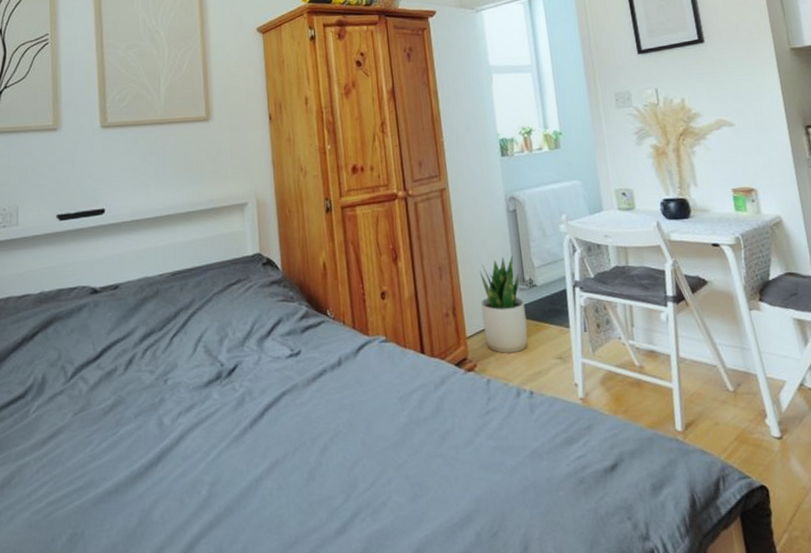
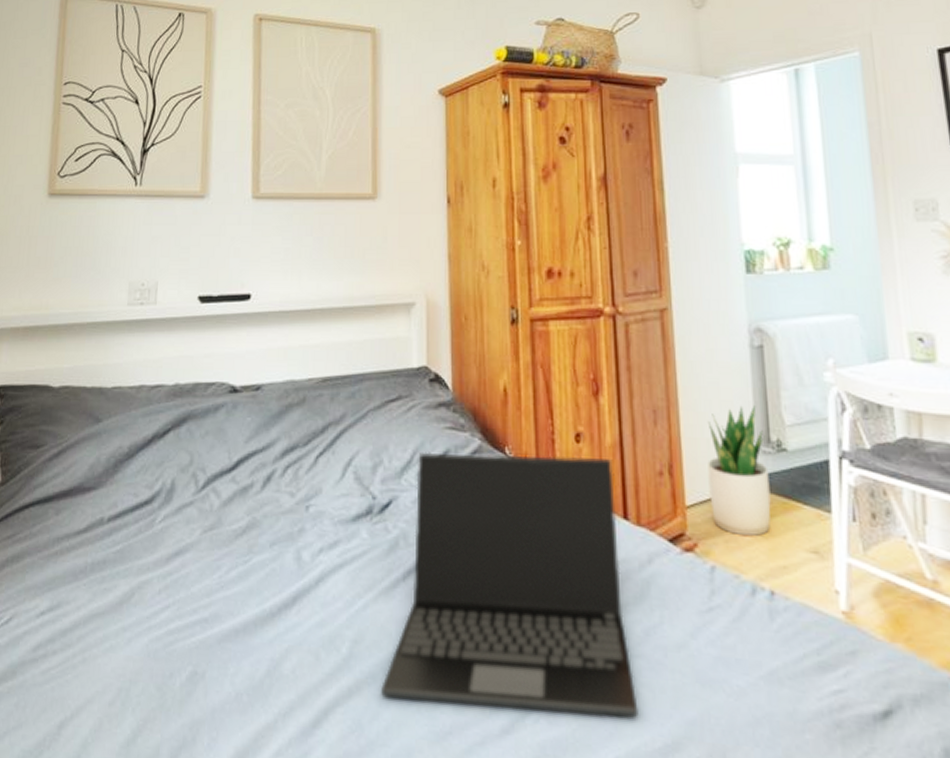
laptop: none [237,309,440,525] -> present [381,452,639,718]

